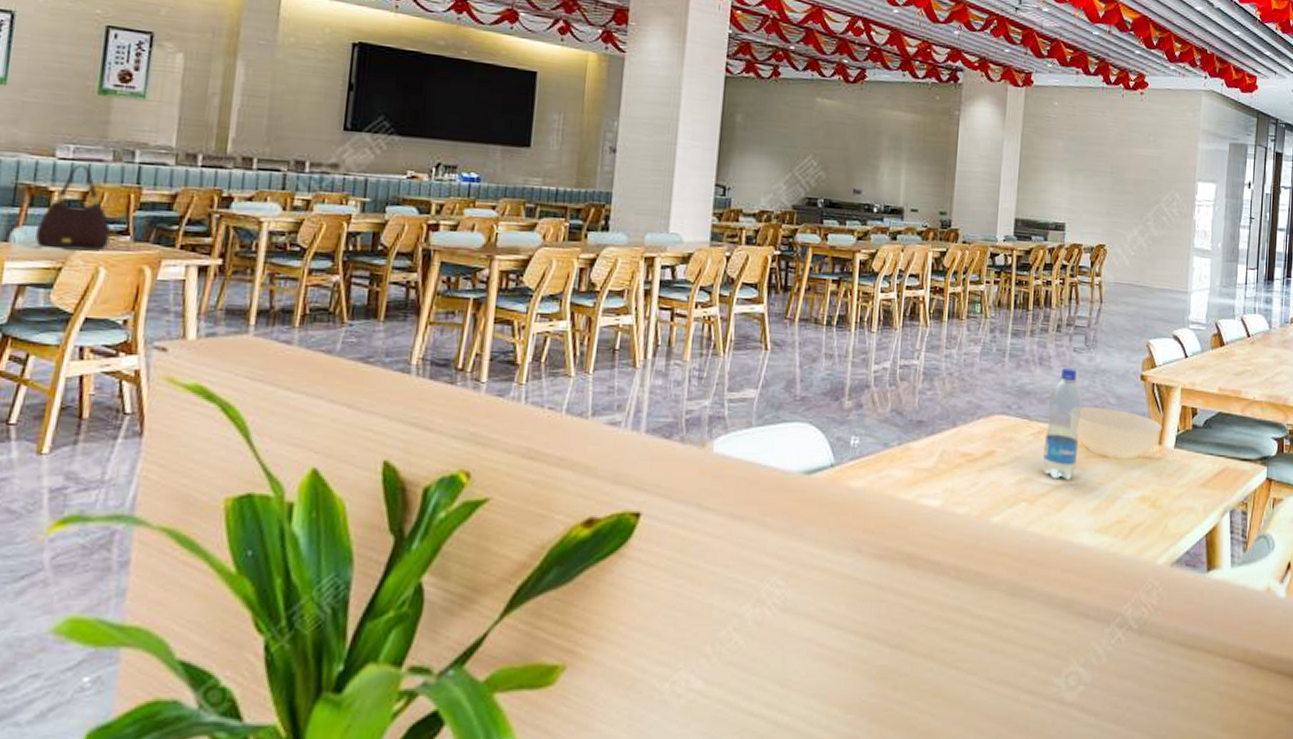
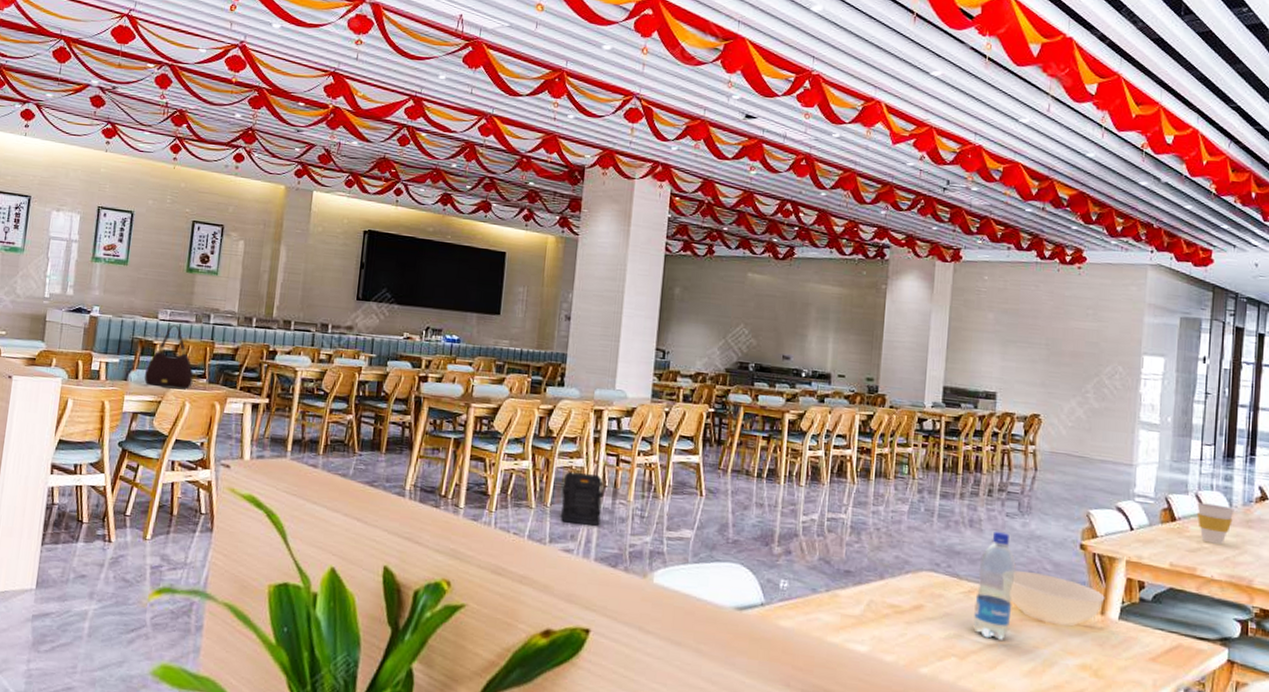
backpack: none [605,331,656,394] -> present [560,472,604,527]
cup: none [1242,326,1273,366] -> present [1196,502,1235,545]

